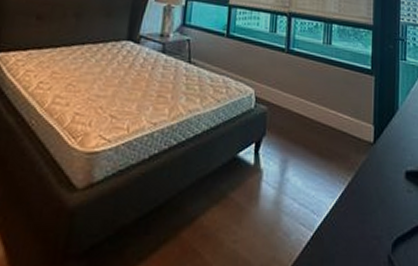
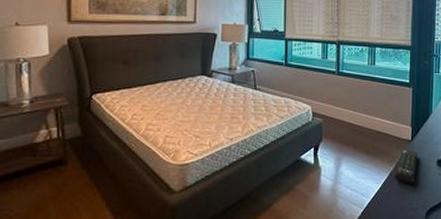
remote control: none [353,154,382,202] -> present [394,149,418,184]

